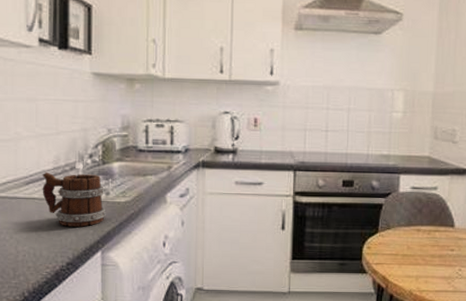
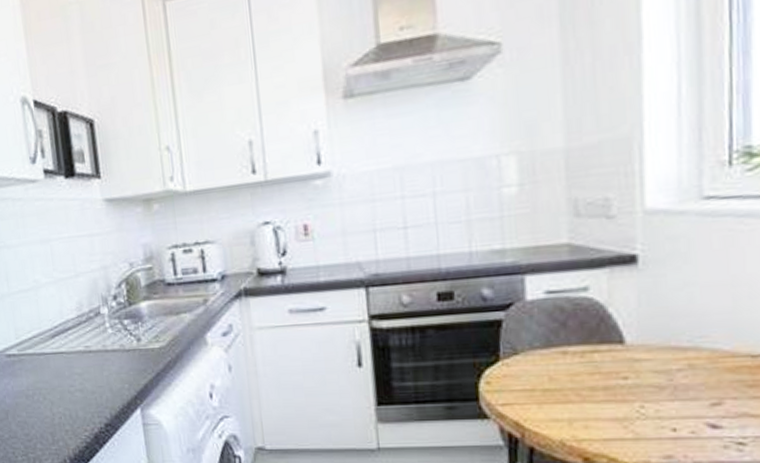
mug: present [42,172,106,227] -> none [67,318,140,382]

